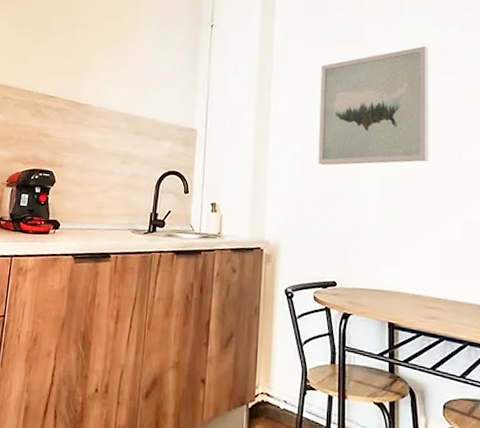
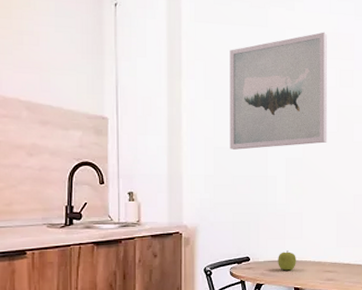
fruit: none [369,278,391,302] -> present [278,250,296,271]

